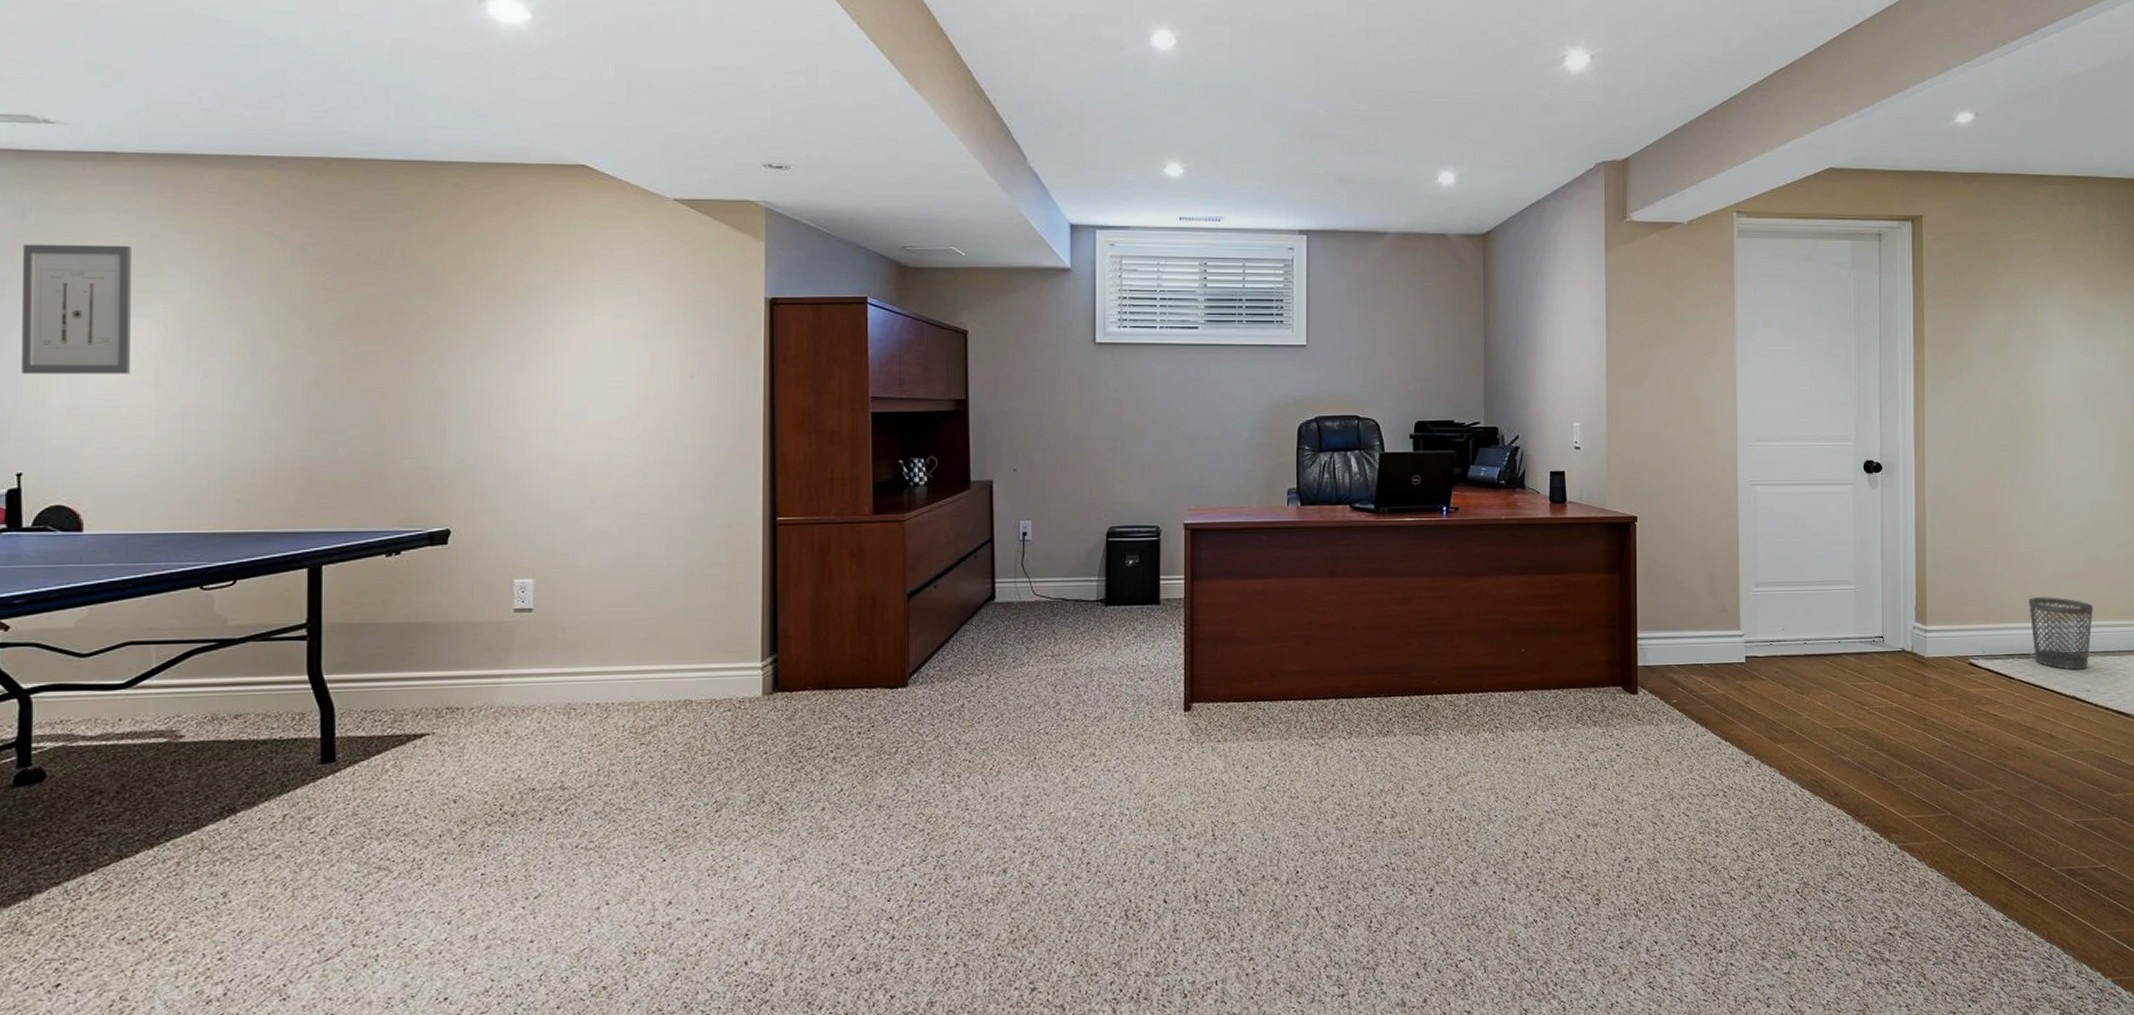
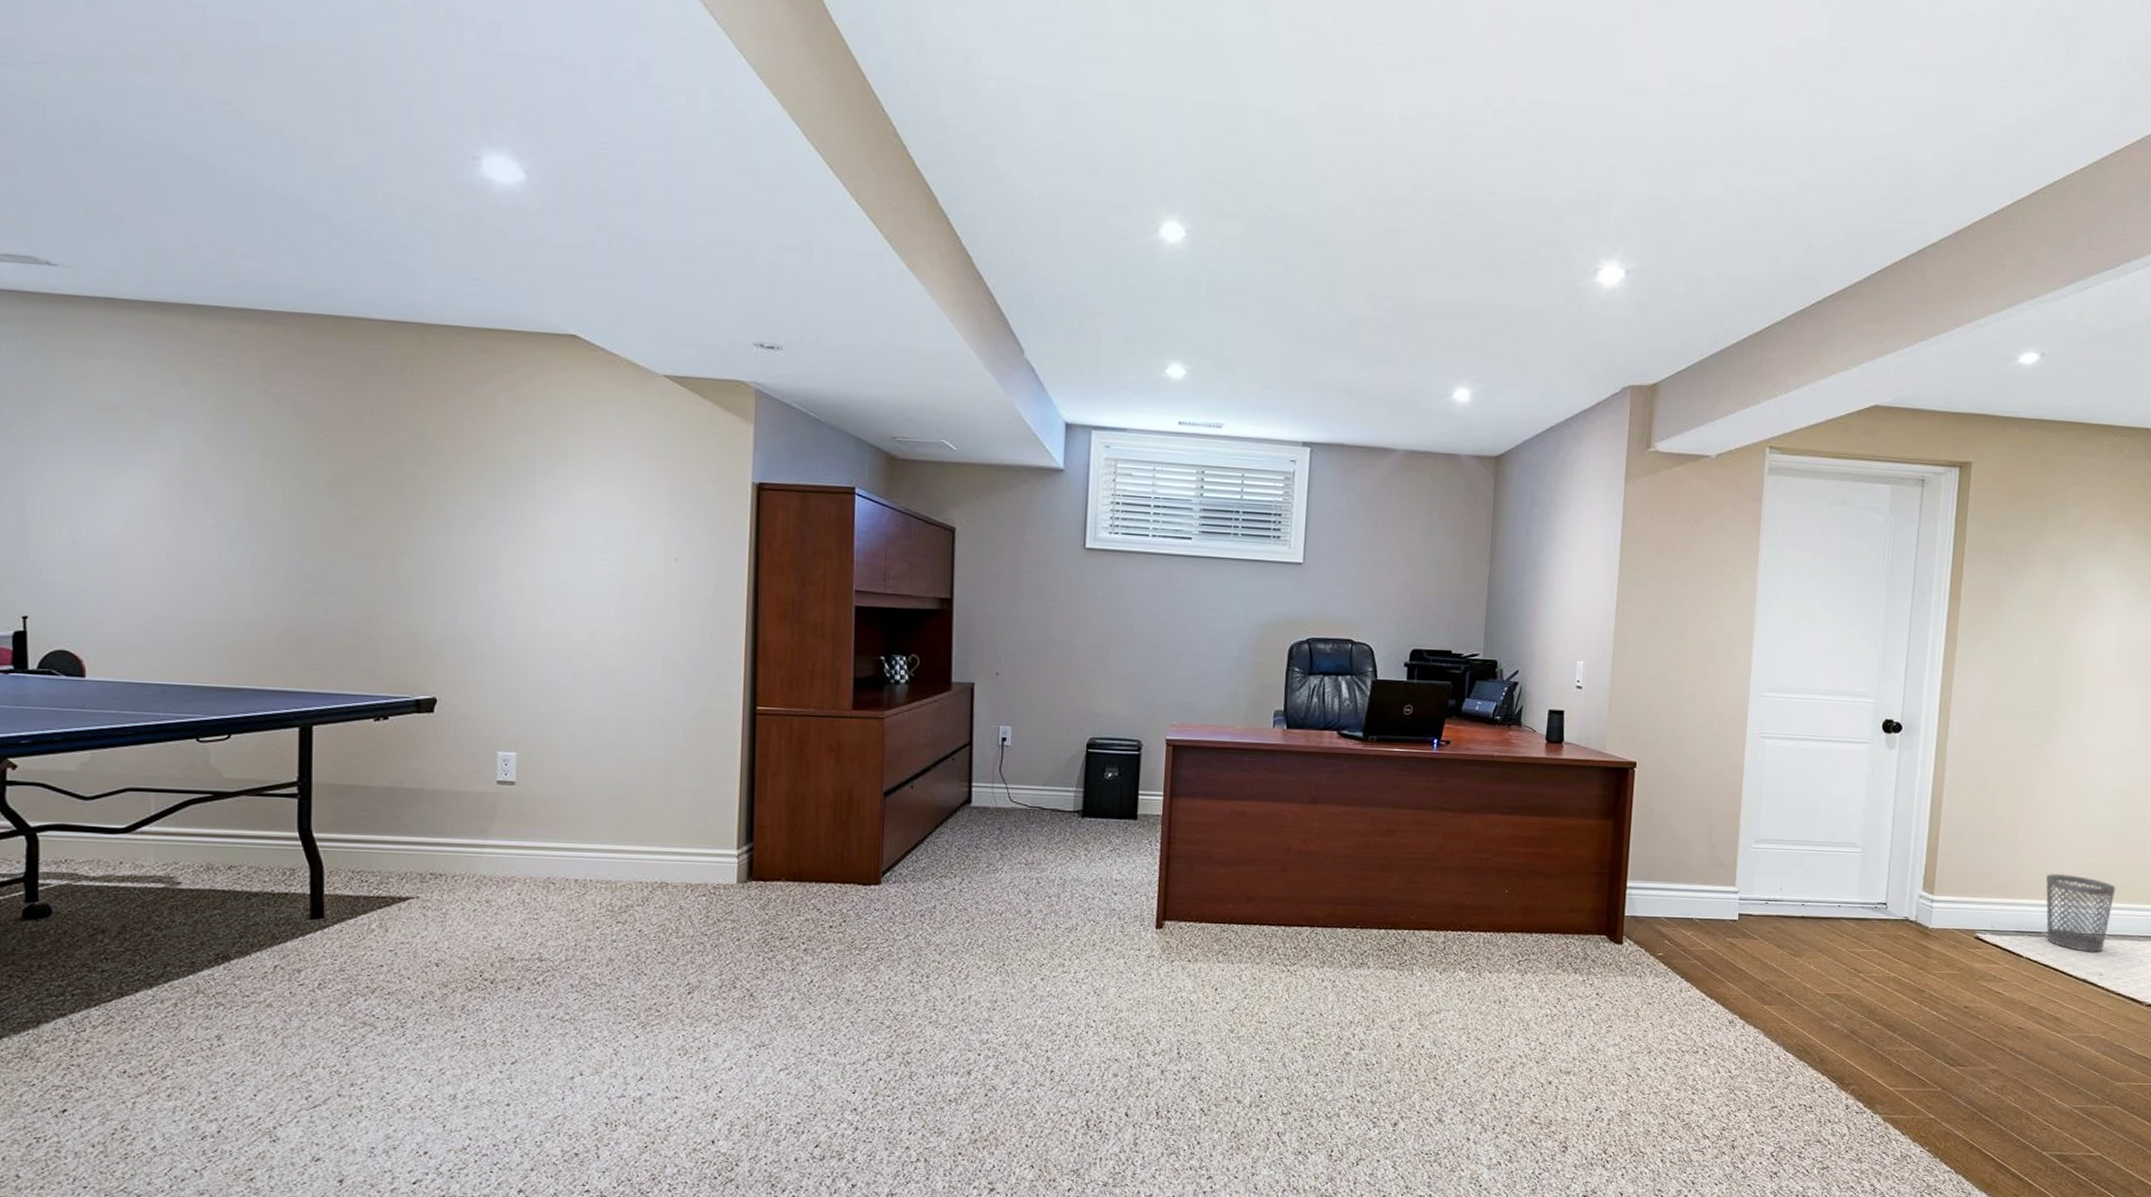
wall art: present [22,244,132,374] -> none [26,387,131,524]

